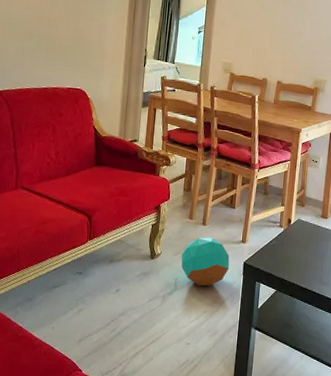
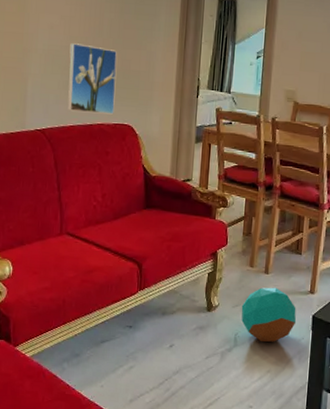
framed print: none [24,12,71,79] -> present [67,43,117,115]

